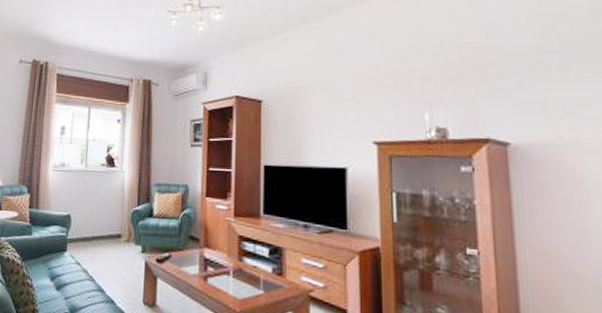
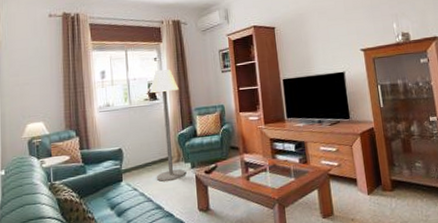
floor lamp: none [102,134,140,262] -> present [149,69,185,182]

